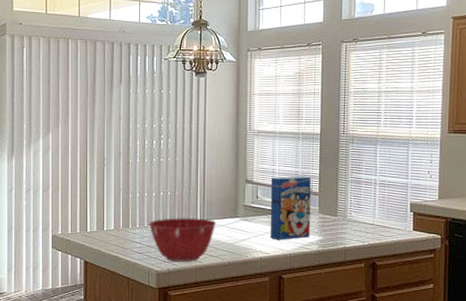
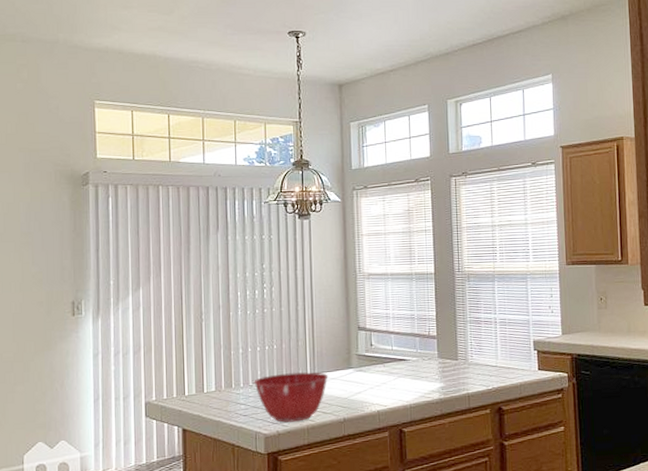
cereal box: present [270,176,311,240] -> none [385,319,430,390]

